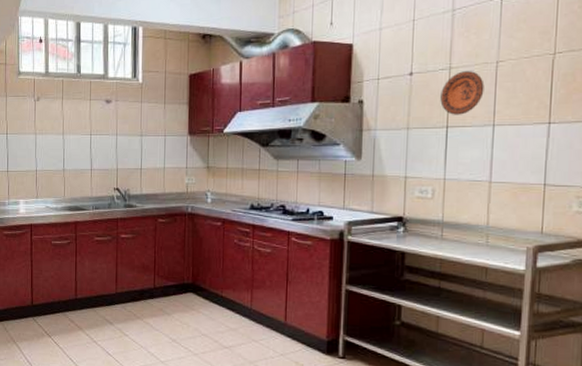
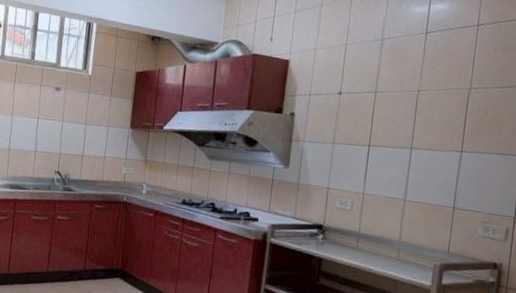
decorative plate: present [440,71,485,115] -> none [364,96,406,136]

